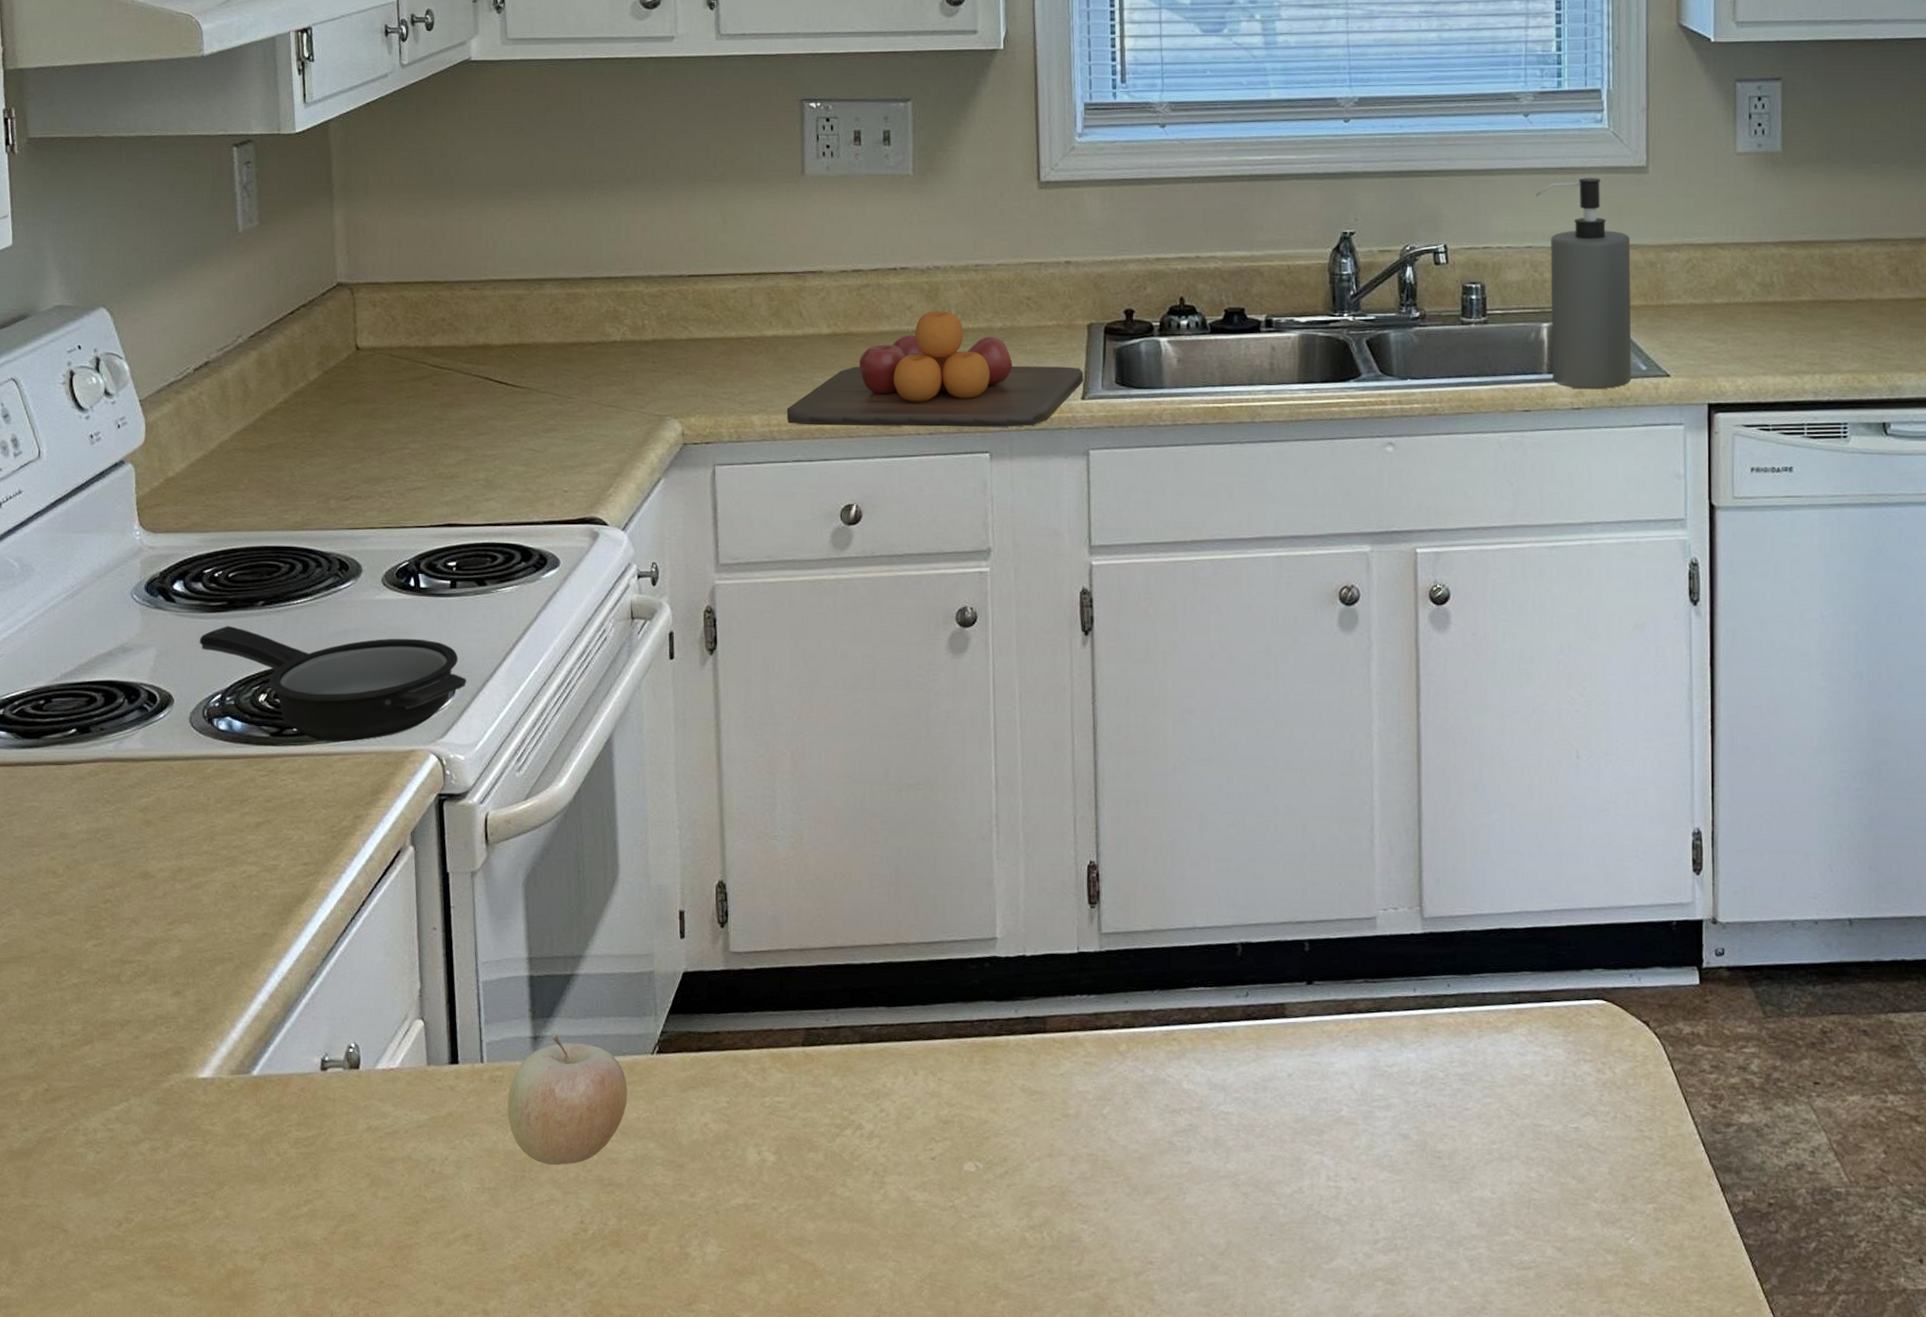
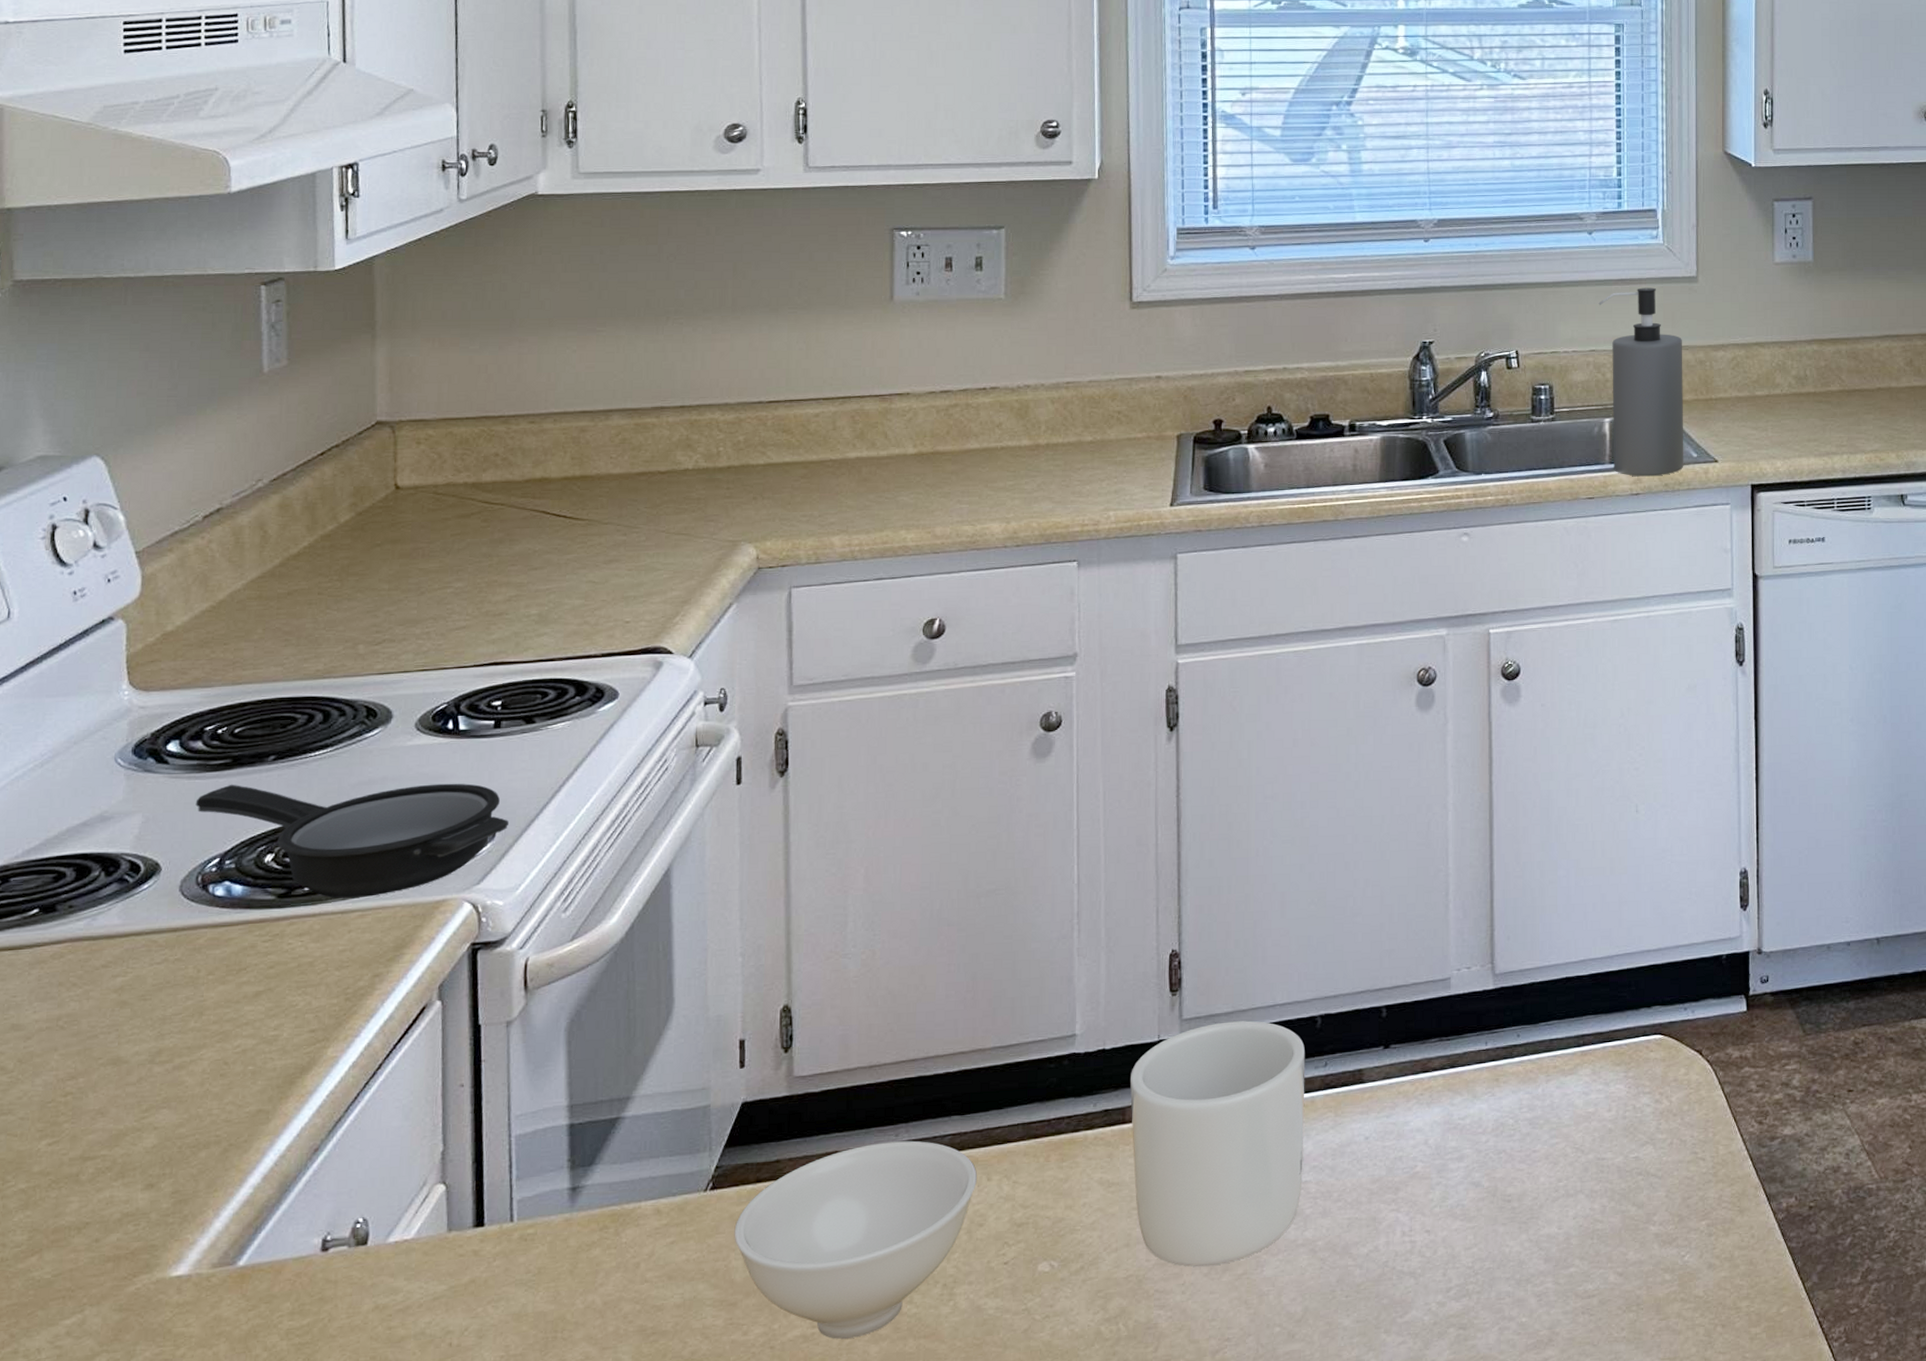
fruit: present [508,1034,628,1166] -> none [539,1182,677,1322]
bowl: none [679,1025,904,1213] -> present [734,1140,977,1339]
chopping board: present [786,311,1083,427] -> none [869,427,1172,544]
mug: none [1050,940,1226,1187] -> present [1129,1020,1306,1267]

